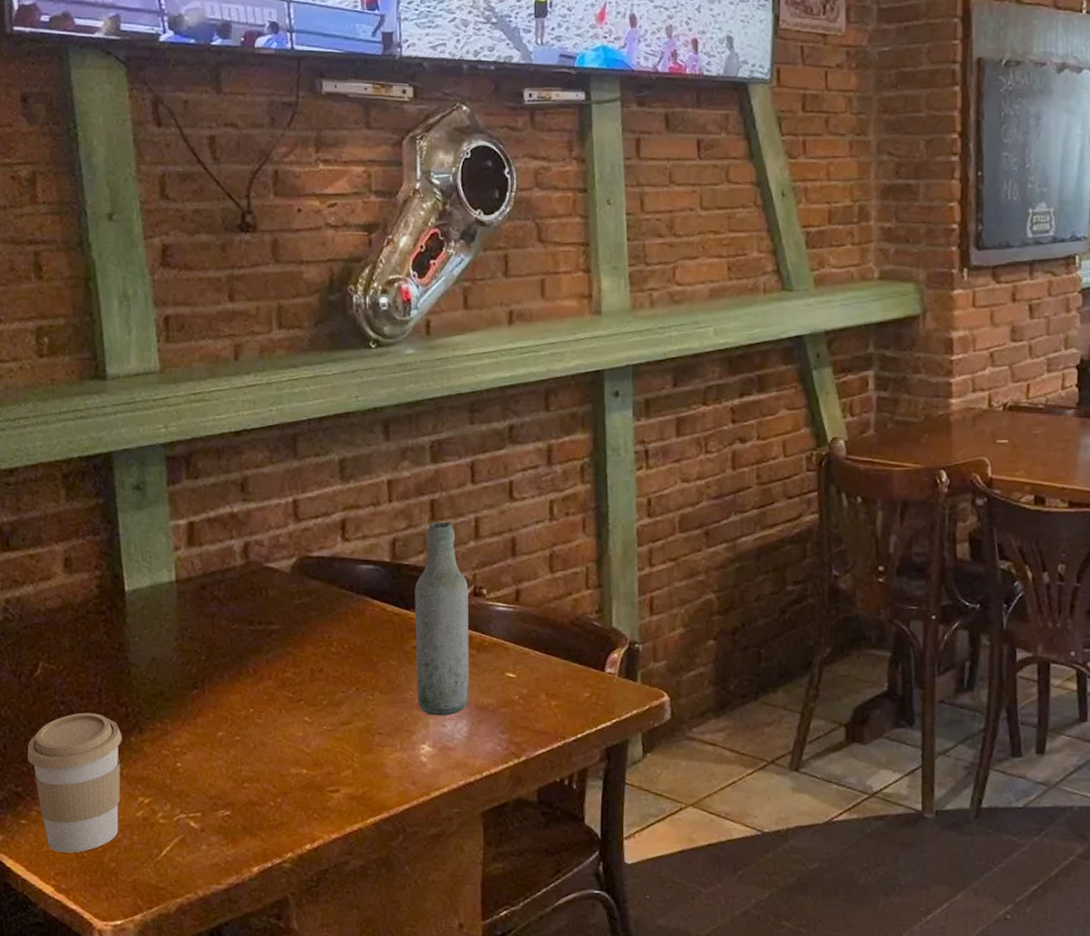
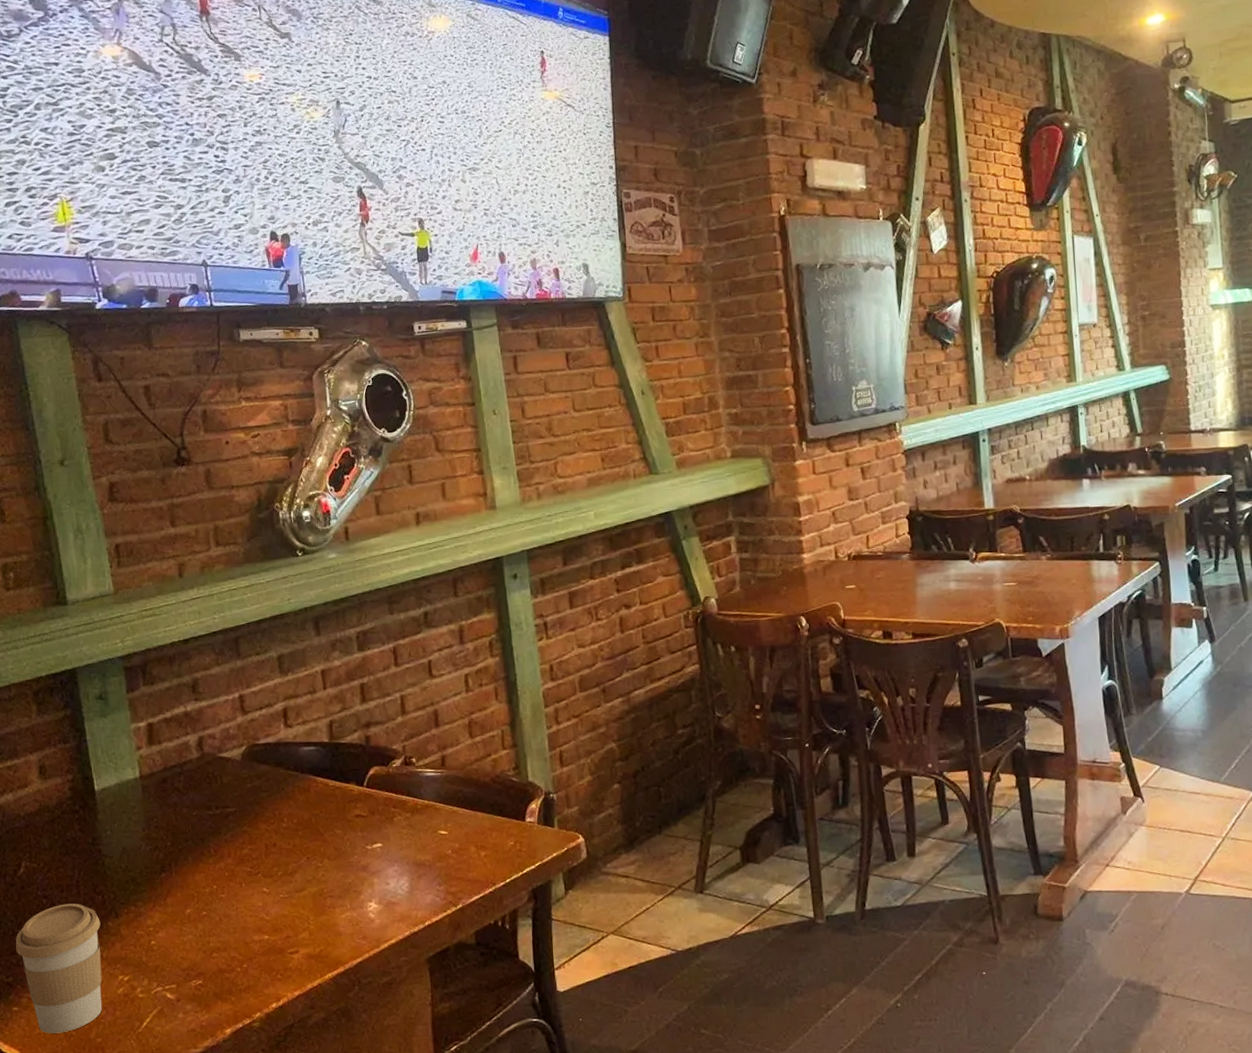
bottle: present [414,521,469,716] -> none [352,702,407,876]

